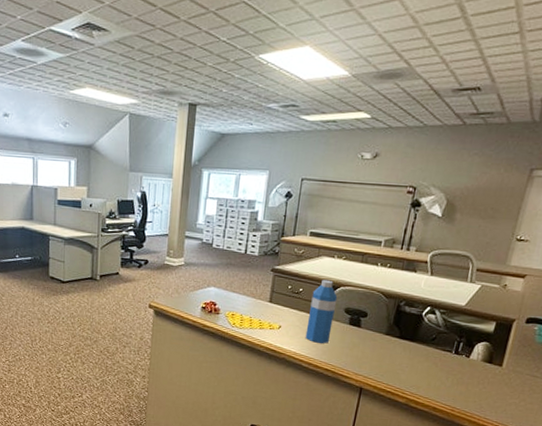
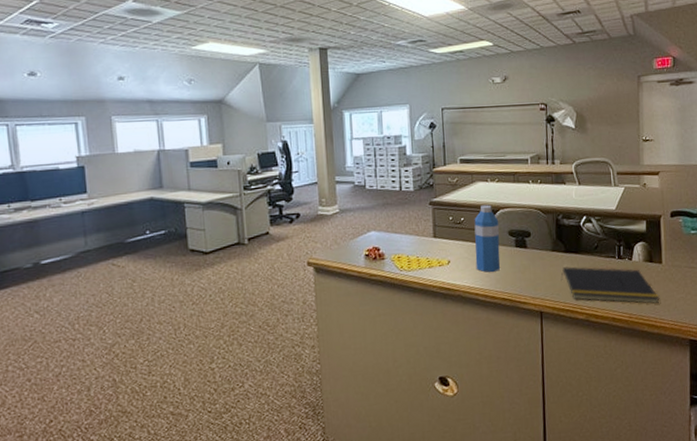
notepad: none [388,352,490,403] -> present [561,266,660,304]

